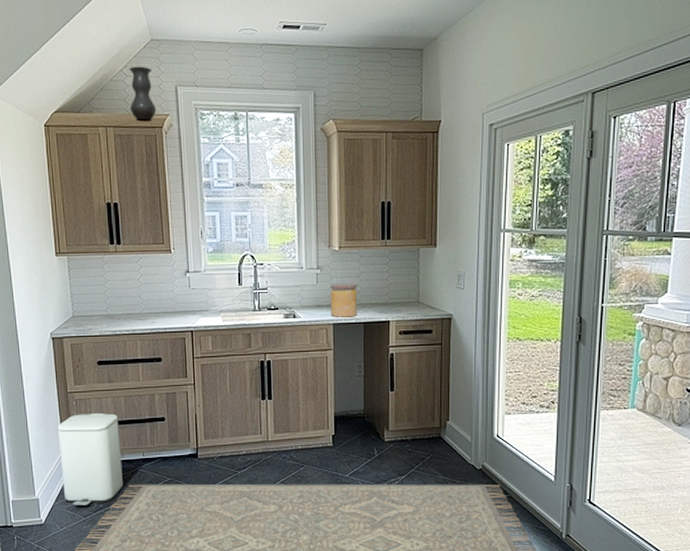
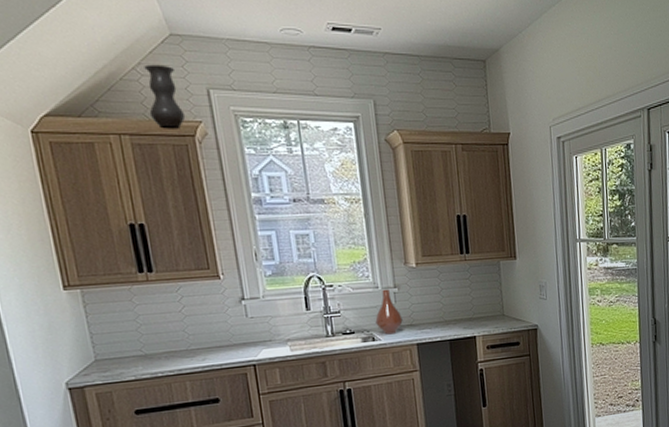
vase: none [297,270,322,313] -> present [375,289,403,335]
jar: present [330,282,358,318] -> none [409,299,442,337]

